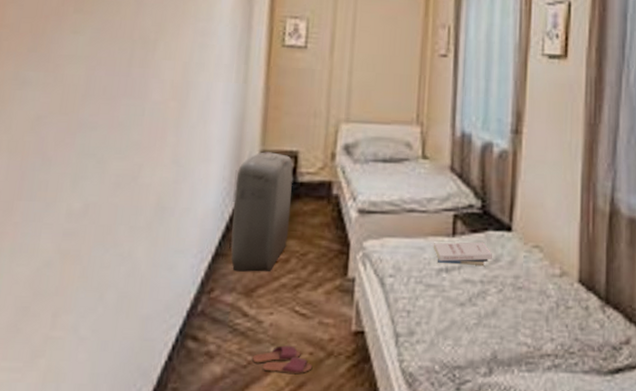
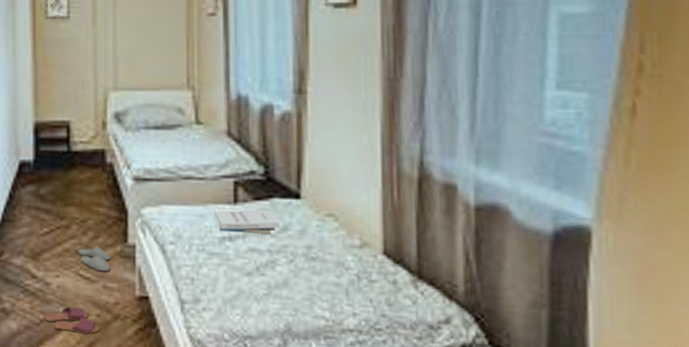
suitcase: present [231,152,293,272] -> none [14,123,68,237]
slippers: none [295,280,330,307] -> present [78,246,111,272]

